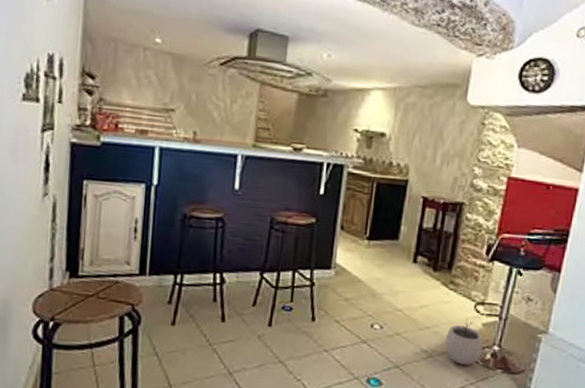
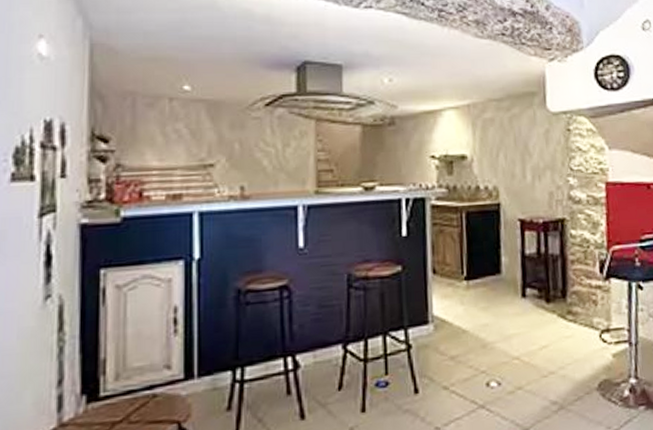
plant pot: present [445,319,484,365] -> none [574,352,619,410]

